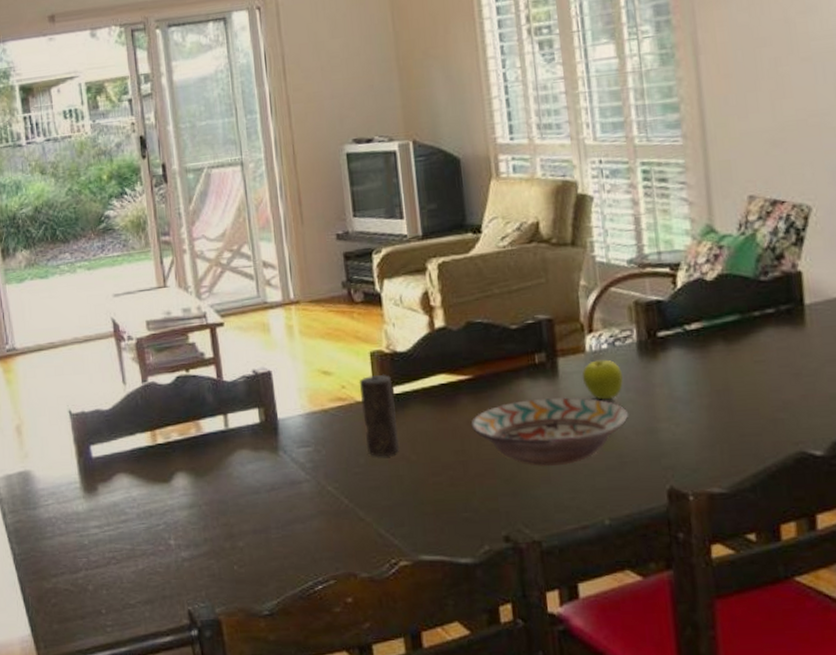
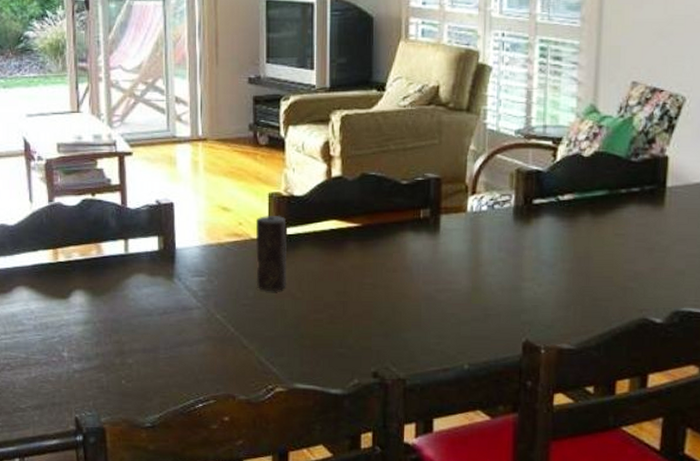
decorative bowl: present [470,396,628,467] -> none [354,250,497,313]
fruit: present [582,359,623,400] -> none [460,220,497,257]

